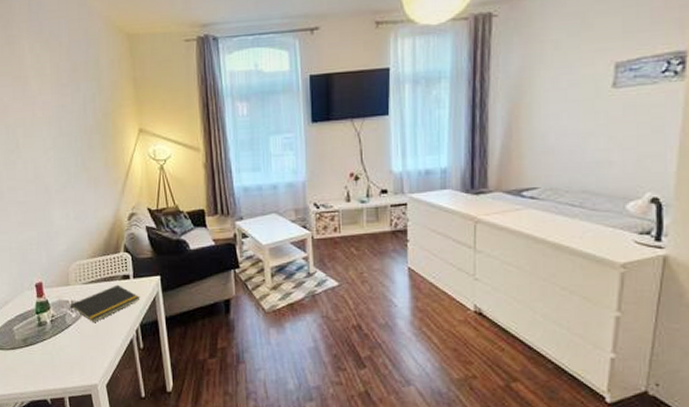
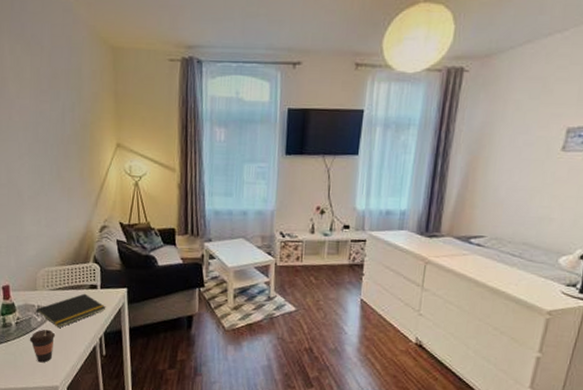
coffee cup: none [65,326,92,361] -> present [29,330,56,363]

